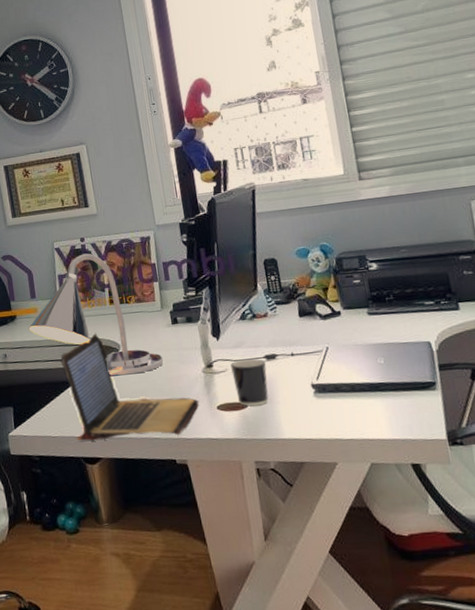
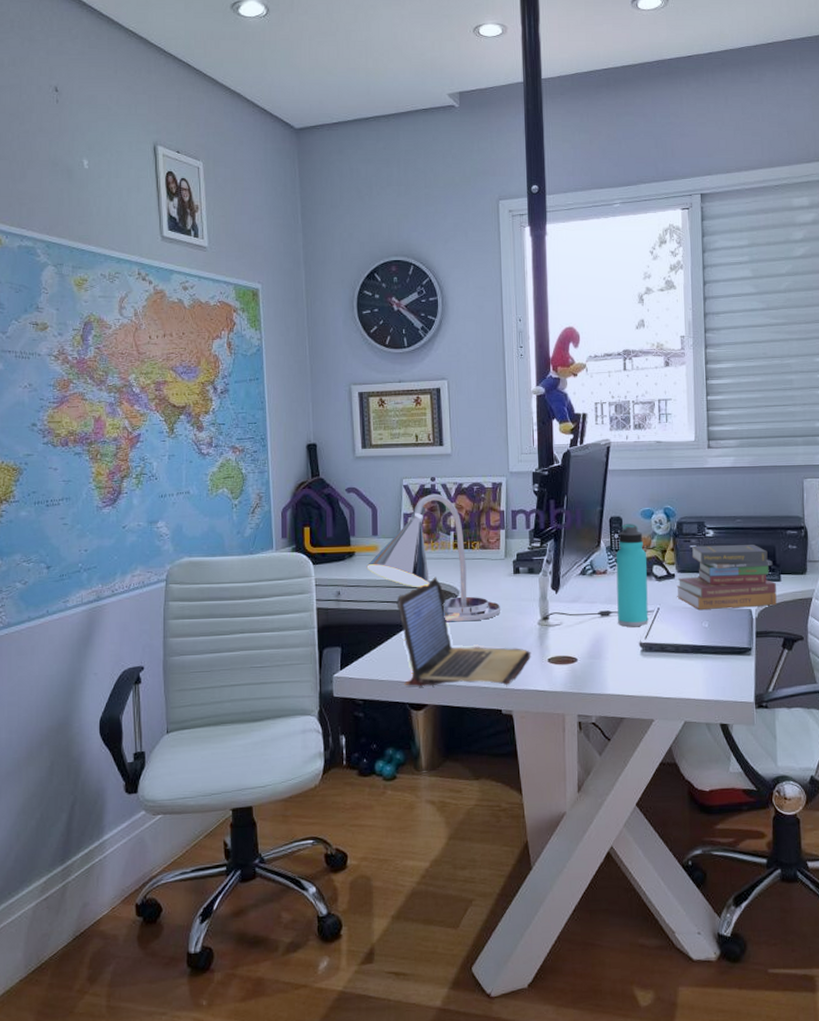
mug: present [231,358,269,407] -> none [566,614,600,661]
thermos bottle: none [274,264,319,369] -> present [615,524,649,628]
books: none [344,273,458,346] -> present [676,544,777,610]

